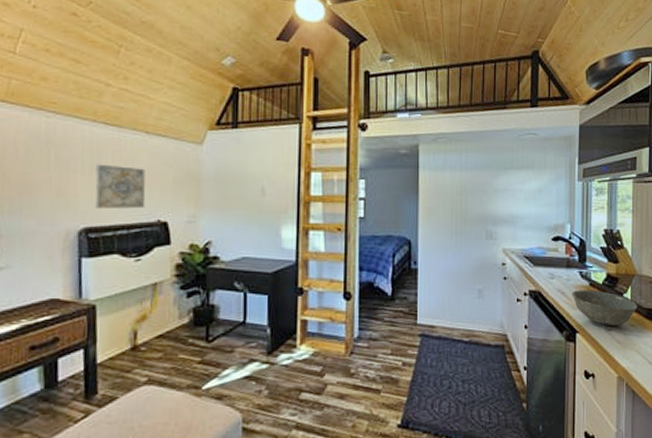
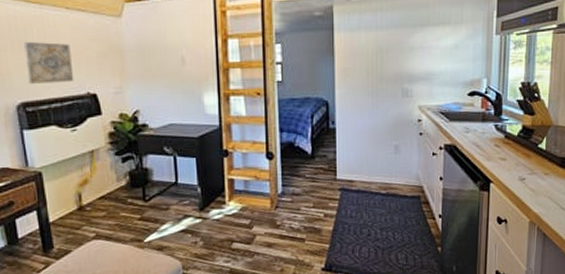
bowl: present [572,290,638,325] -> none [487,142,552,175]

